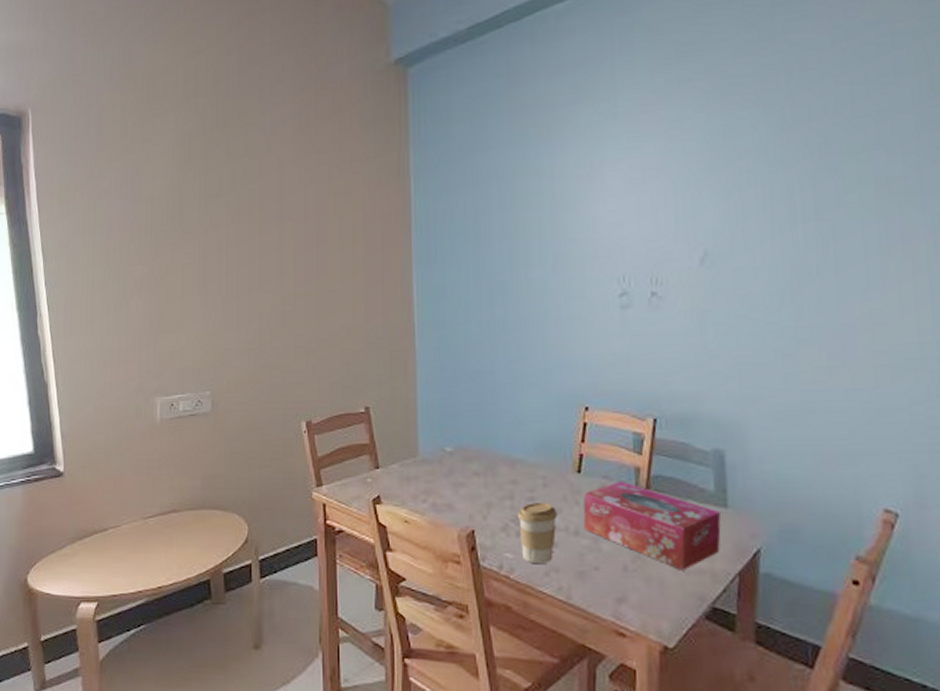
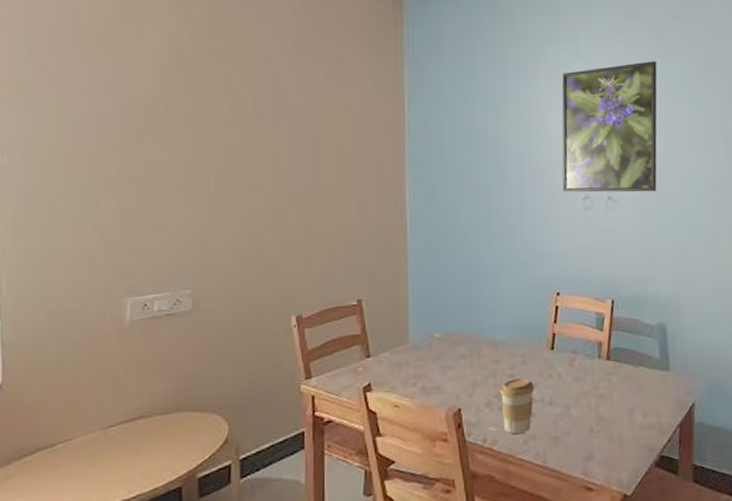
tissue box: present [583,481,721,571] -> none [556,354,665,427]
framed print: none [593,115,722,288] -> present [562,61,658,193]

